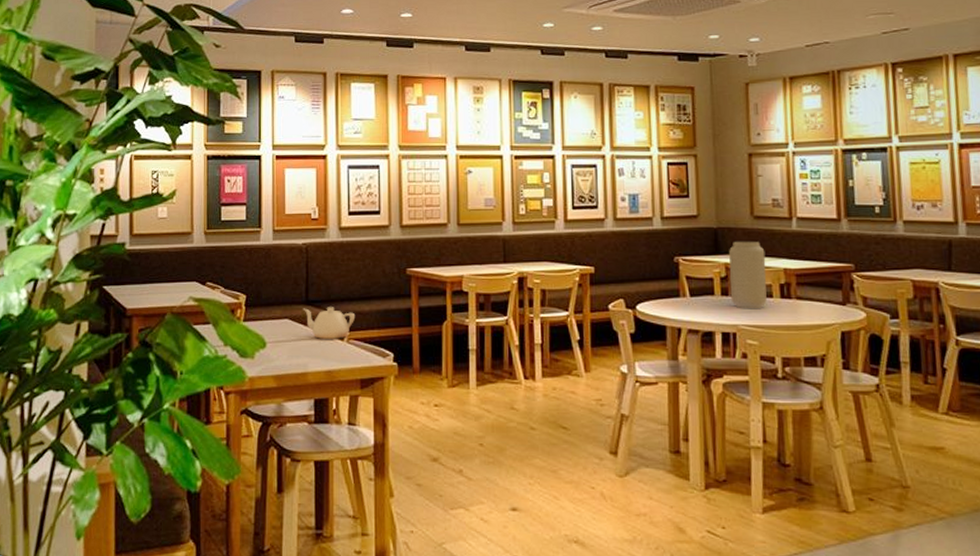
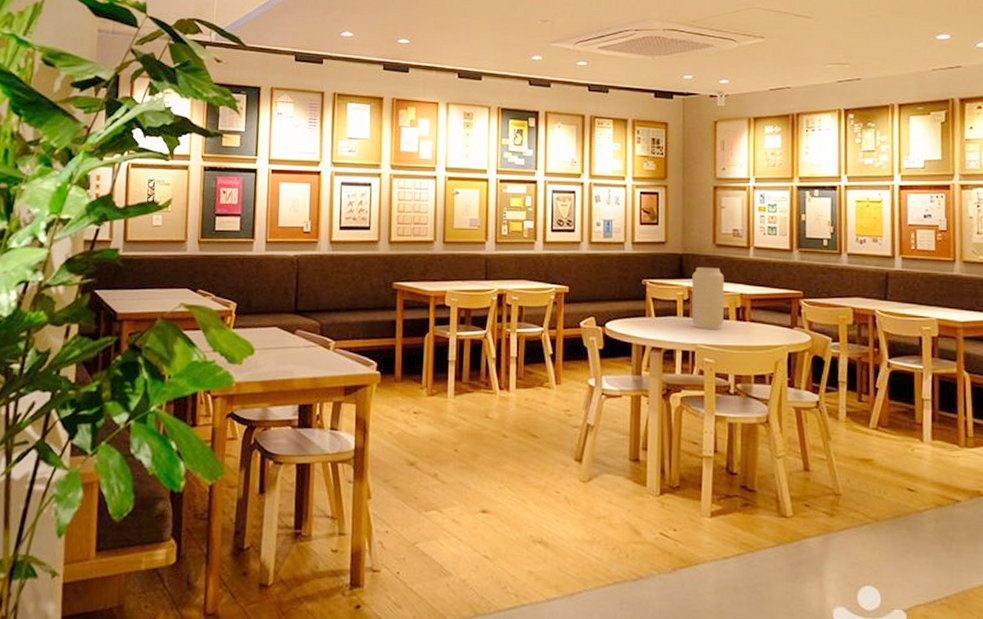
teapot: present [303,307,356,339] -> none [291,317,342,348]

